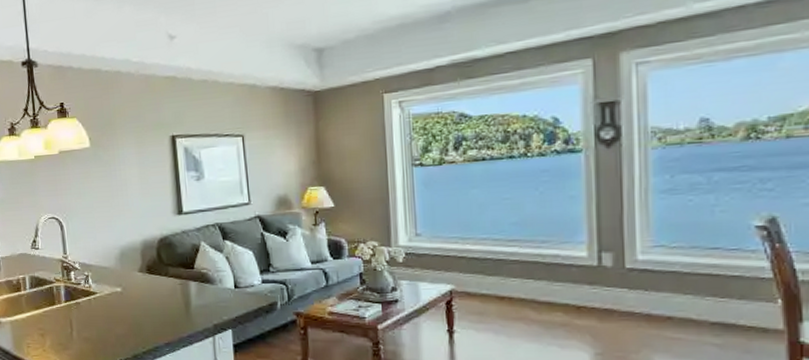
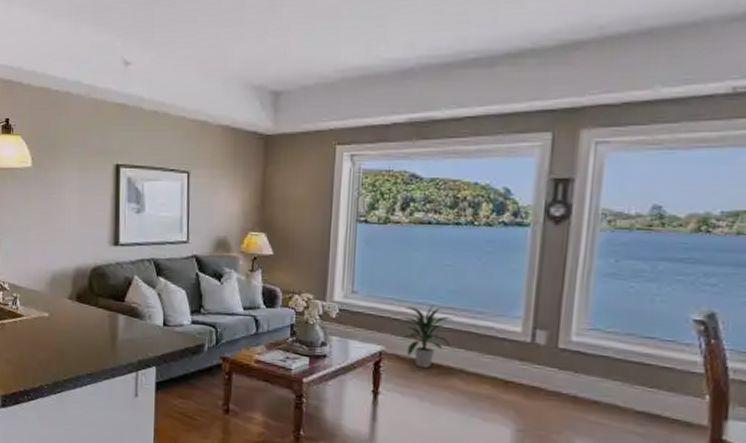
indoor plant: none [468,239,520,302] -> present [402,305,452,368]

